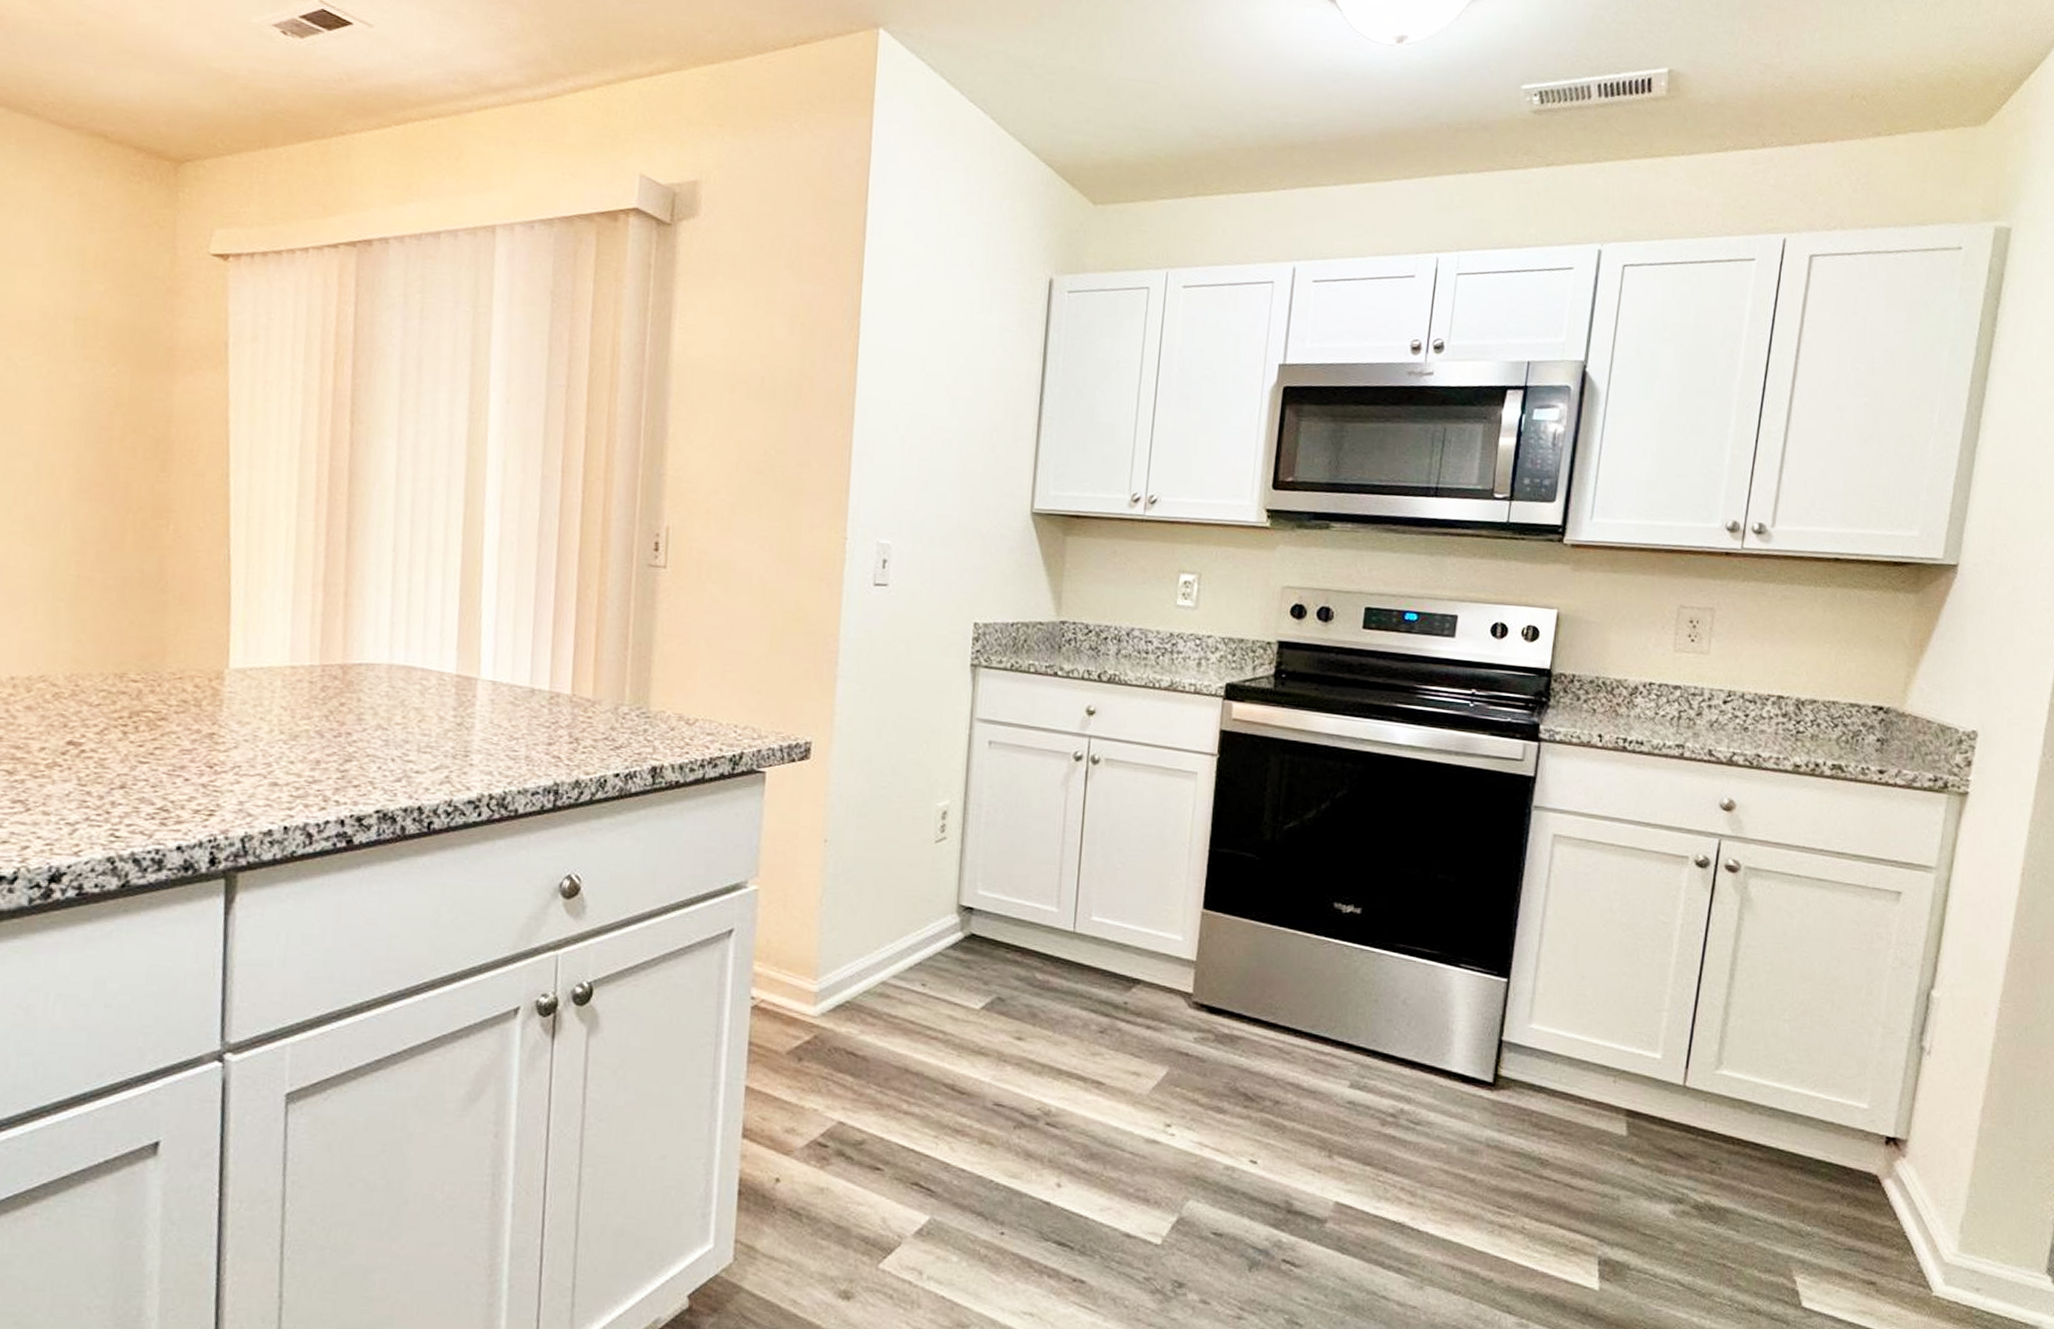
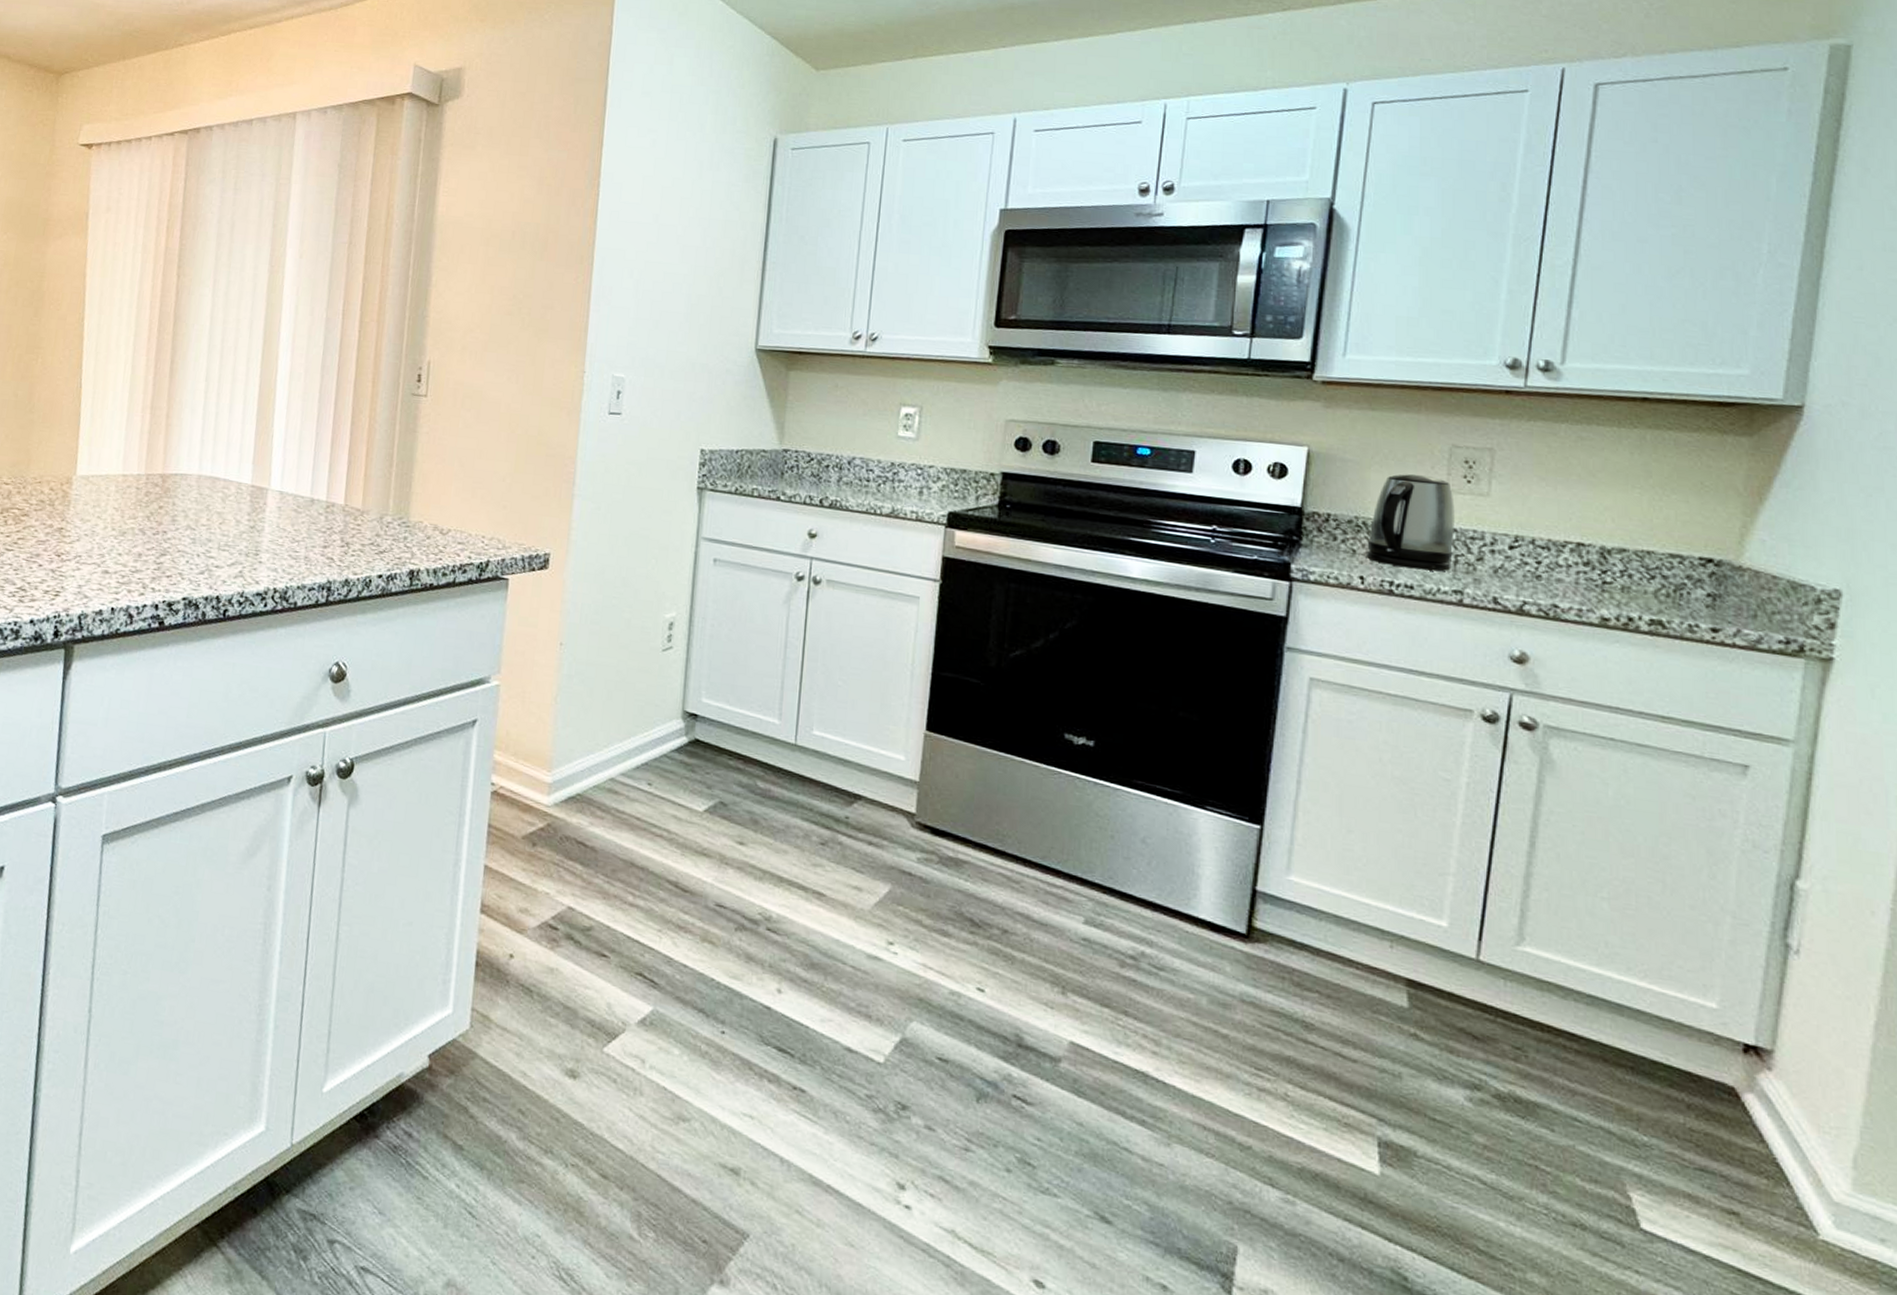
kettle: none [1604,634,1680,727] -> present [1365,473,1455,572]

